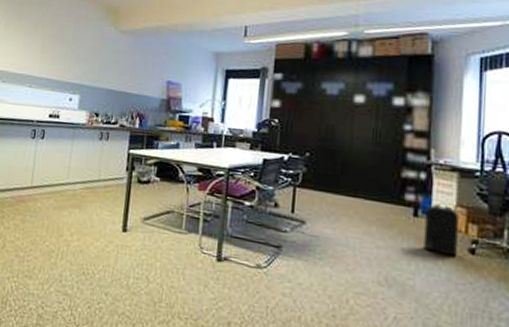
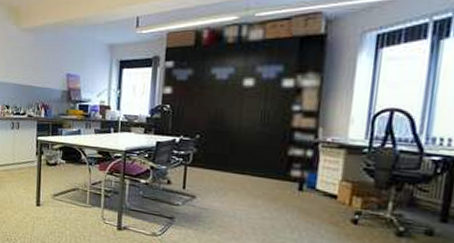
backpack: present [424,203,459,257] -> none [307,178,344,226]

